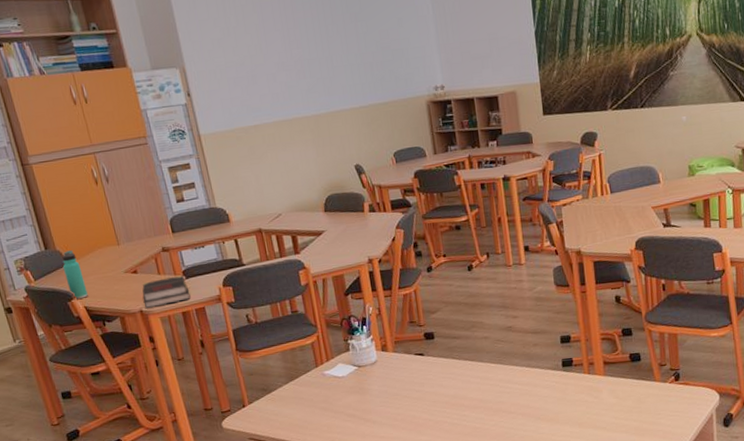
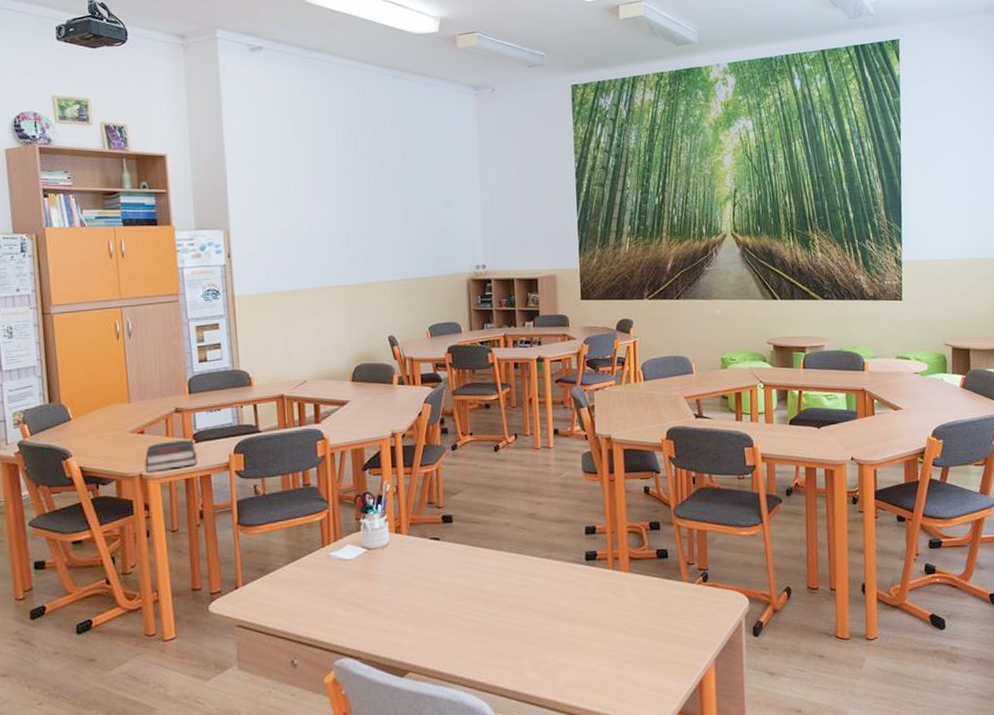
thermos bottle: present [62,250,88,300] -> none [64,405,86,459]

